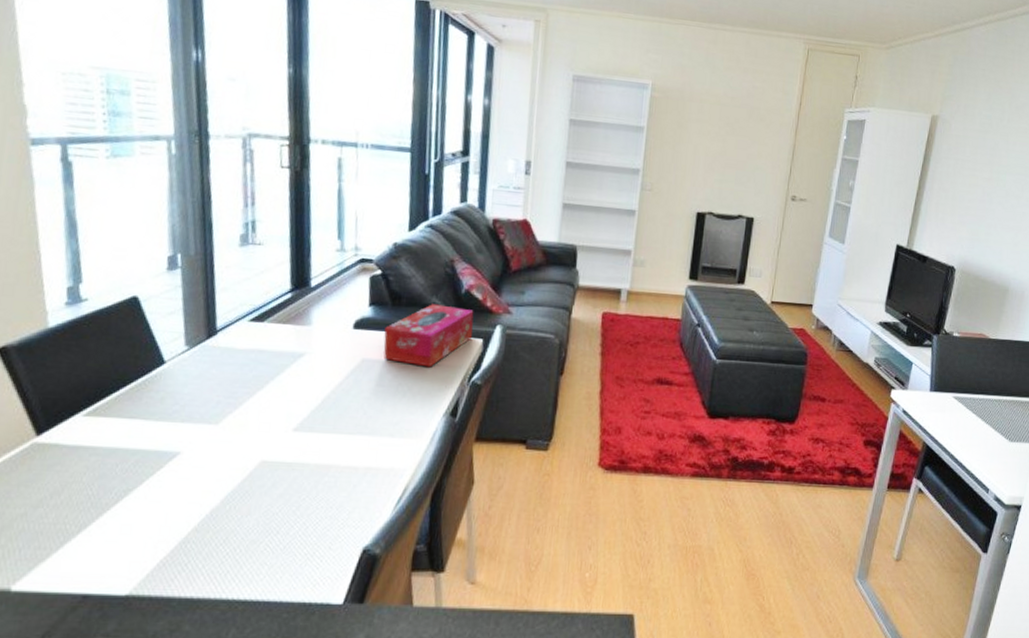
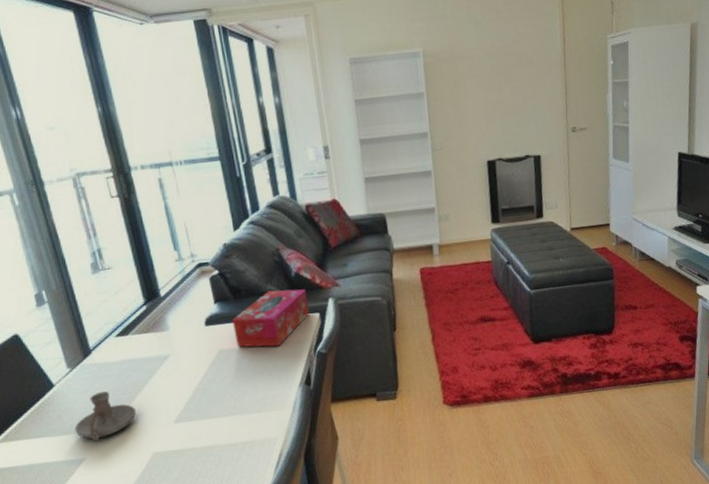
candle holder: none [176,380,252,436] -> present [74,391,136,442]

